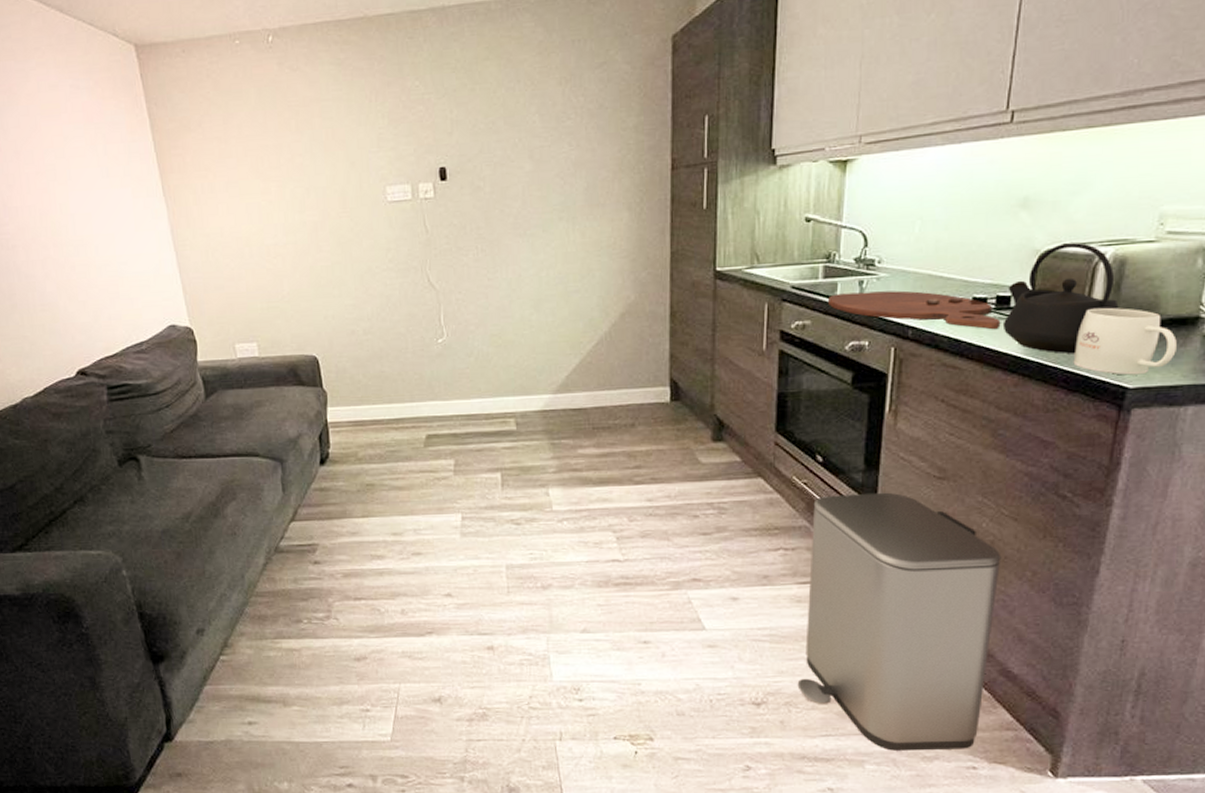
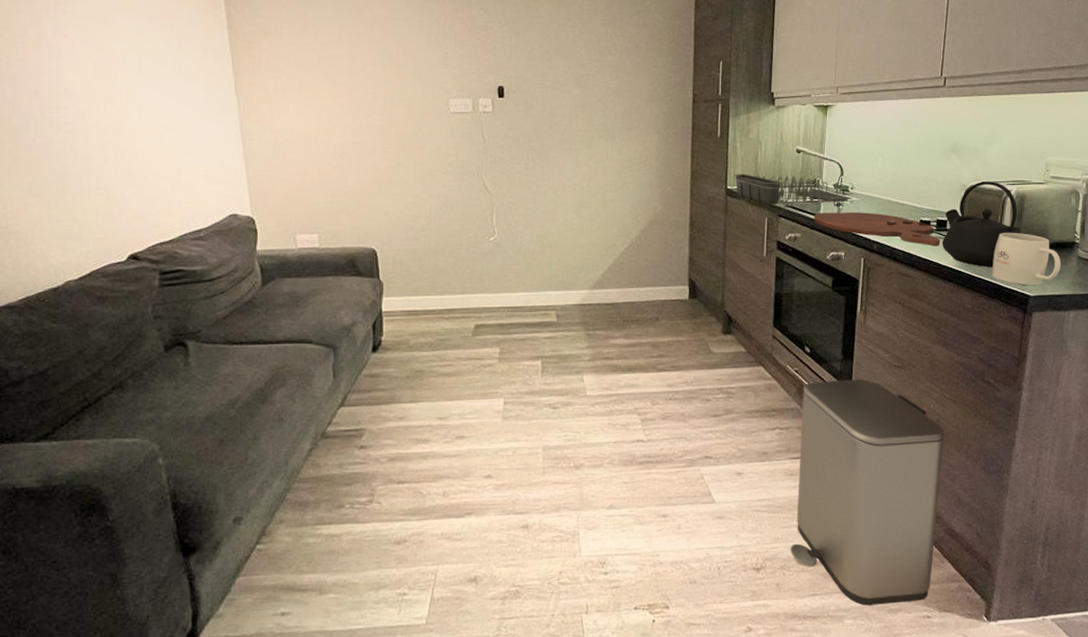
dish rack: none [725,250,875,290] -> present [734,173,849,208]

